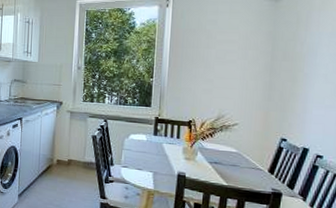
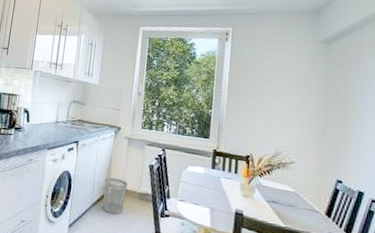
wastebasket: none [49,149,72,183] -> present [103,177,127,215]

